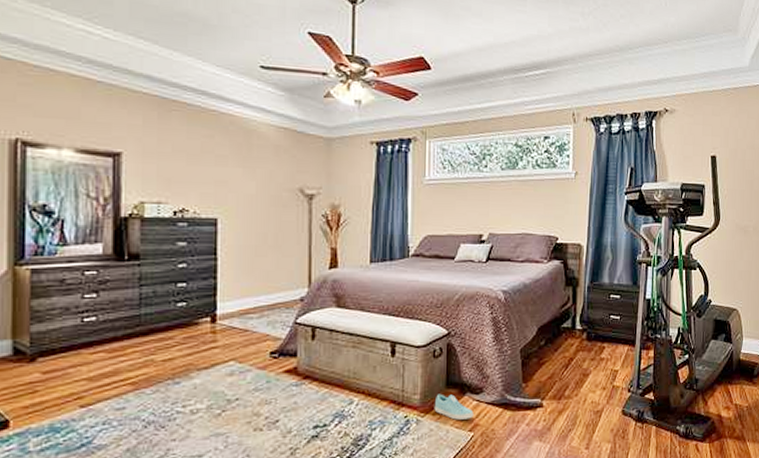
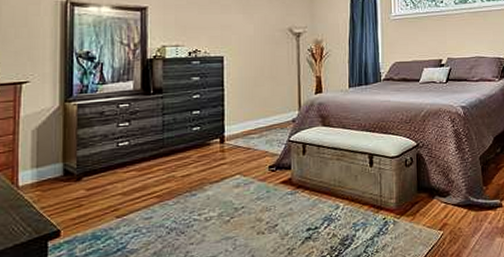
sneaker: present [434,393,474,420] -> none [408,197,442,220]

